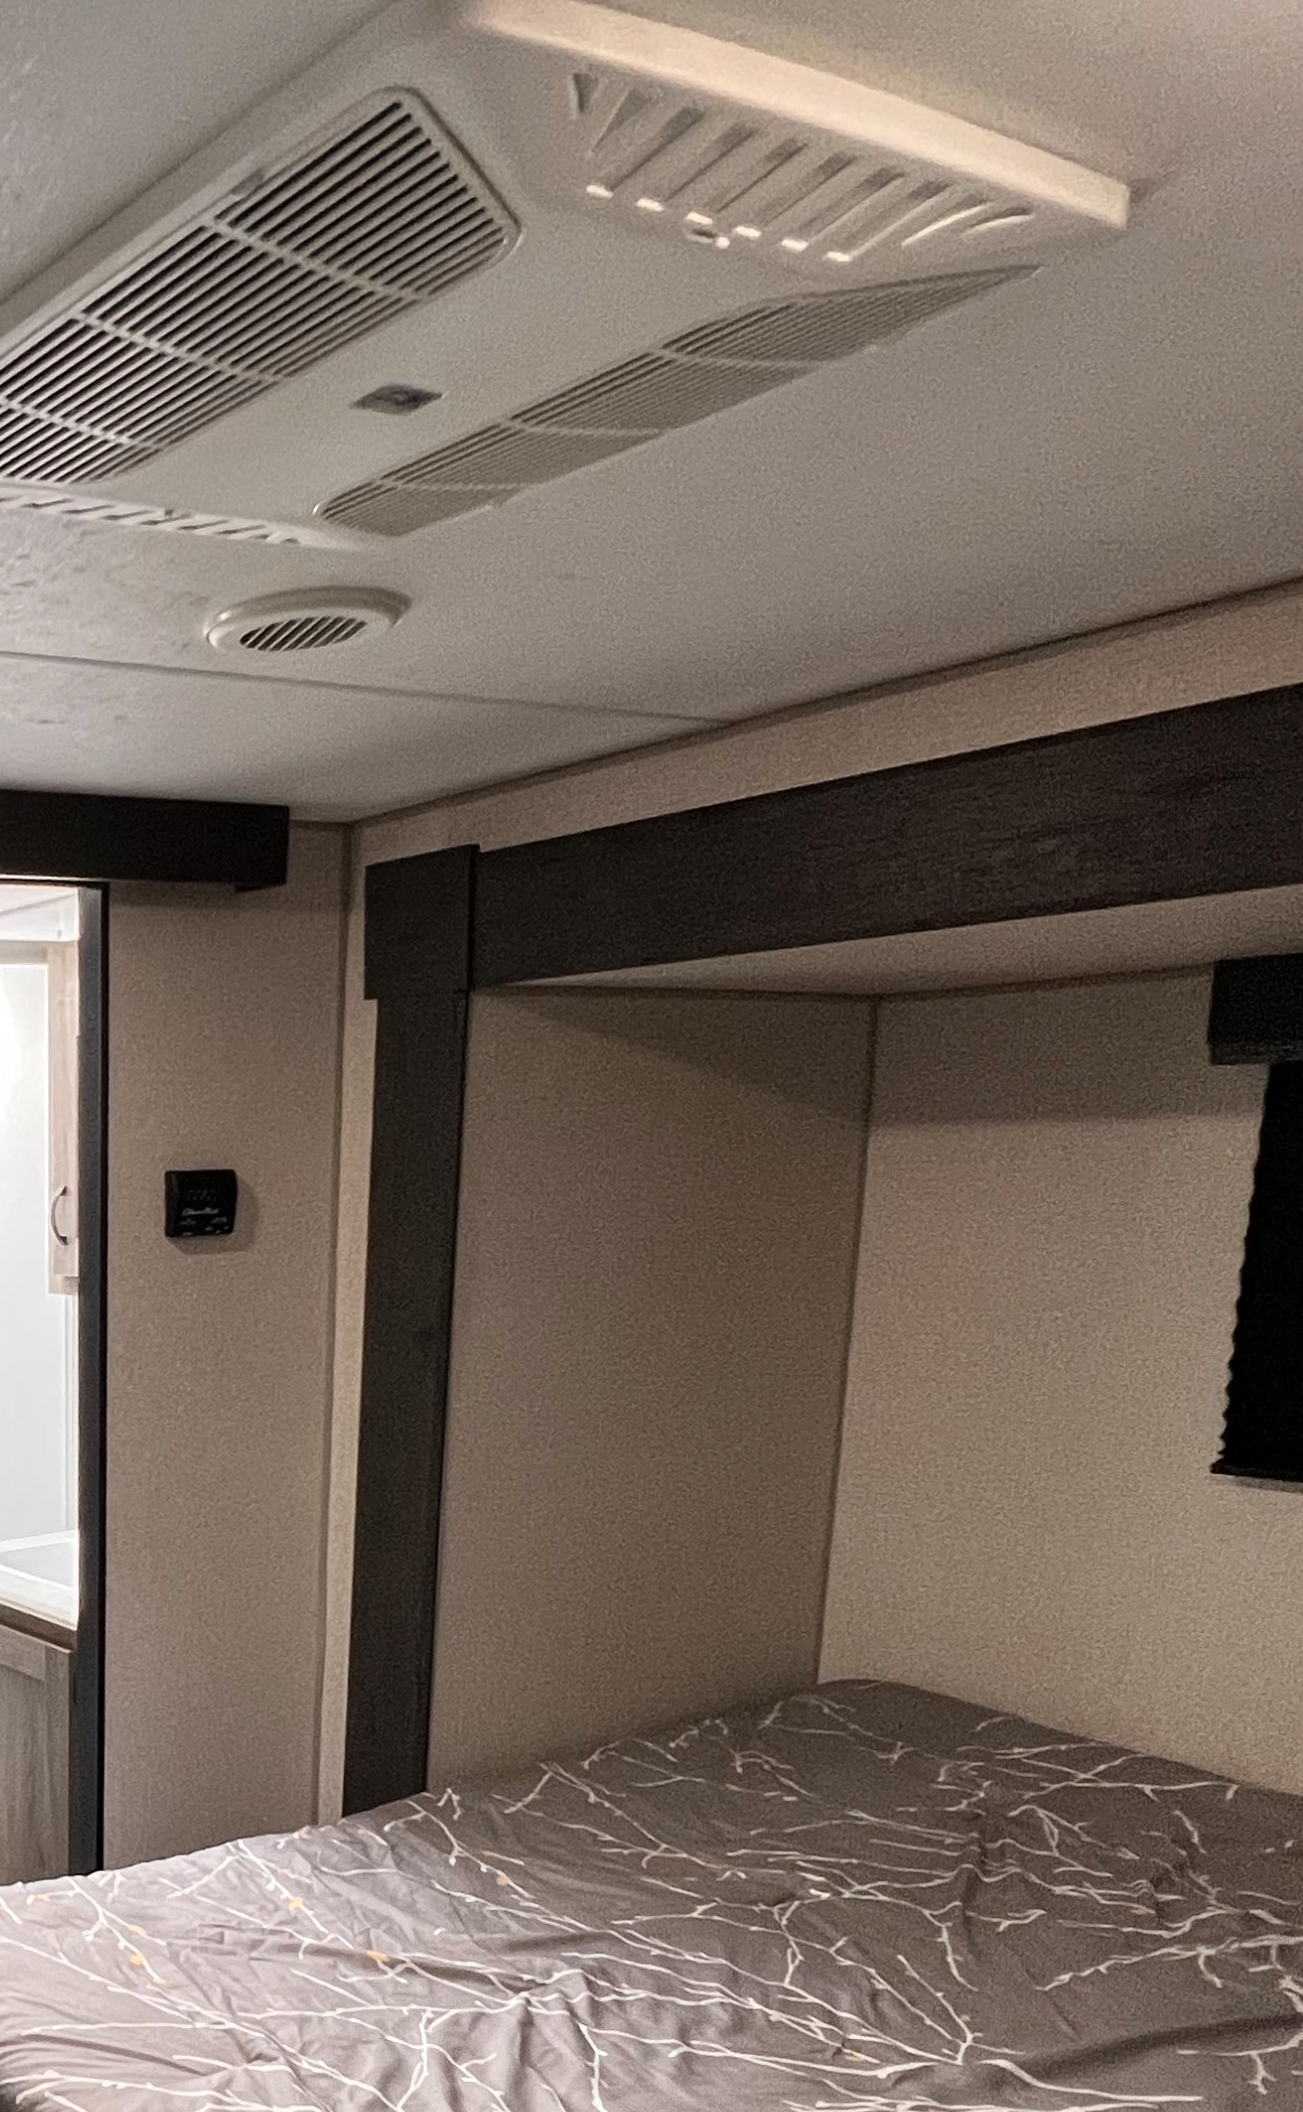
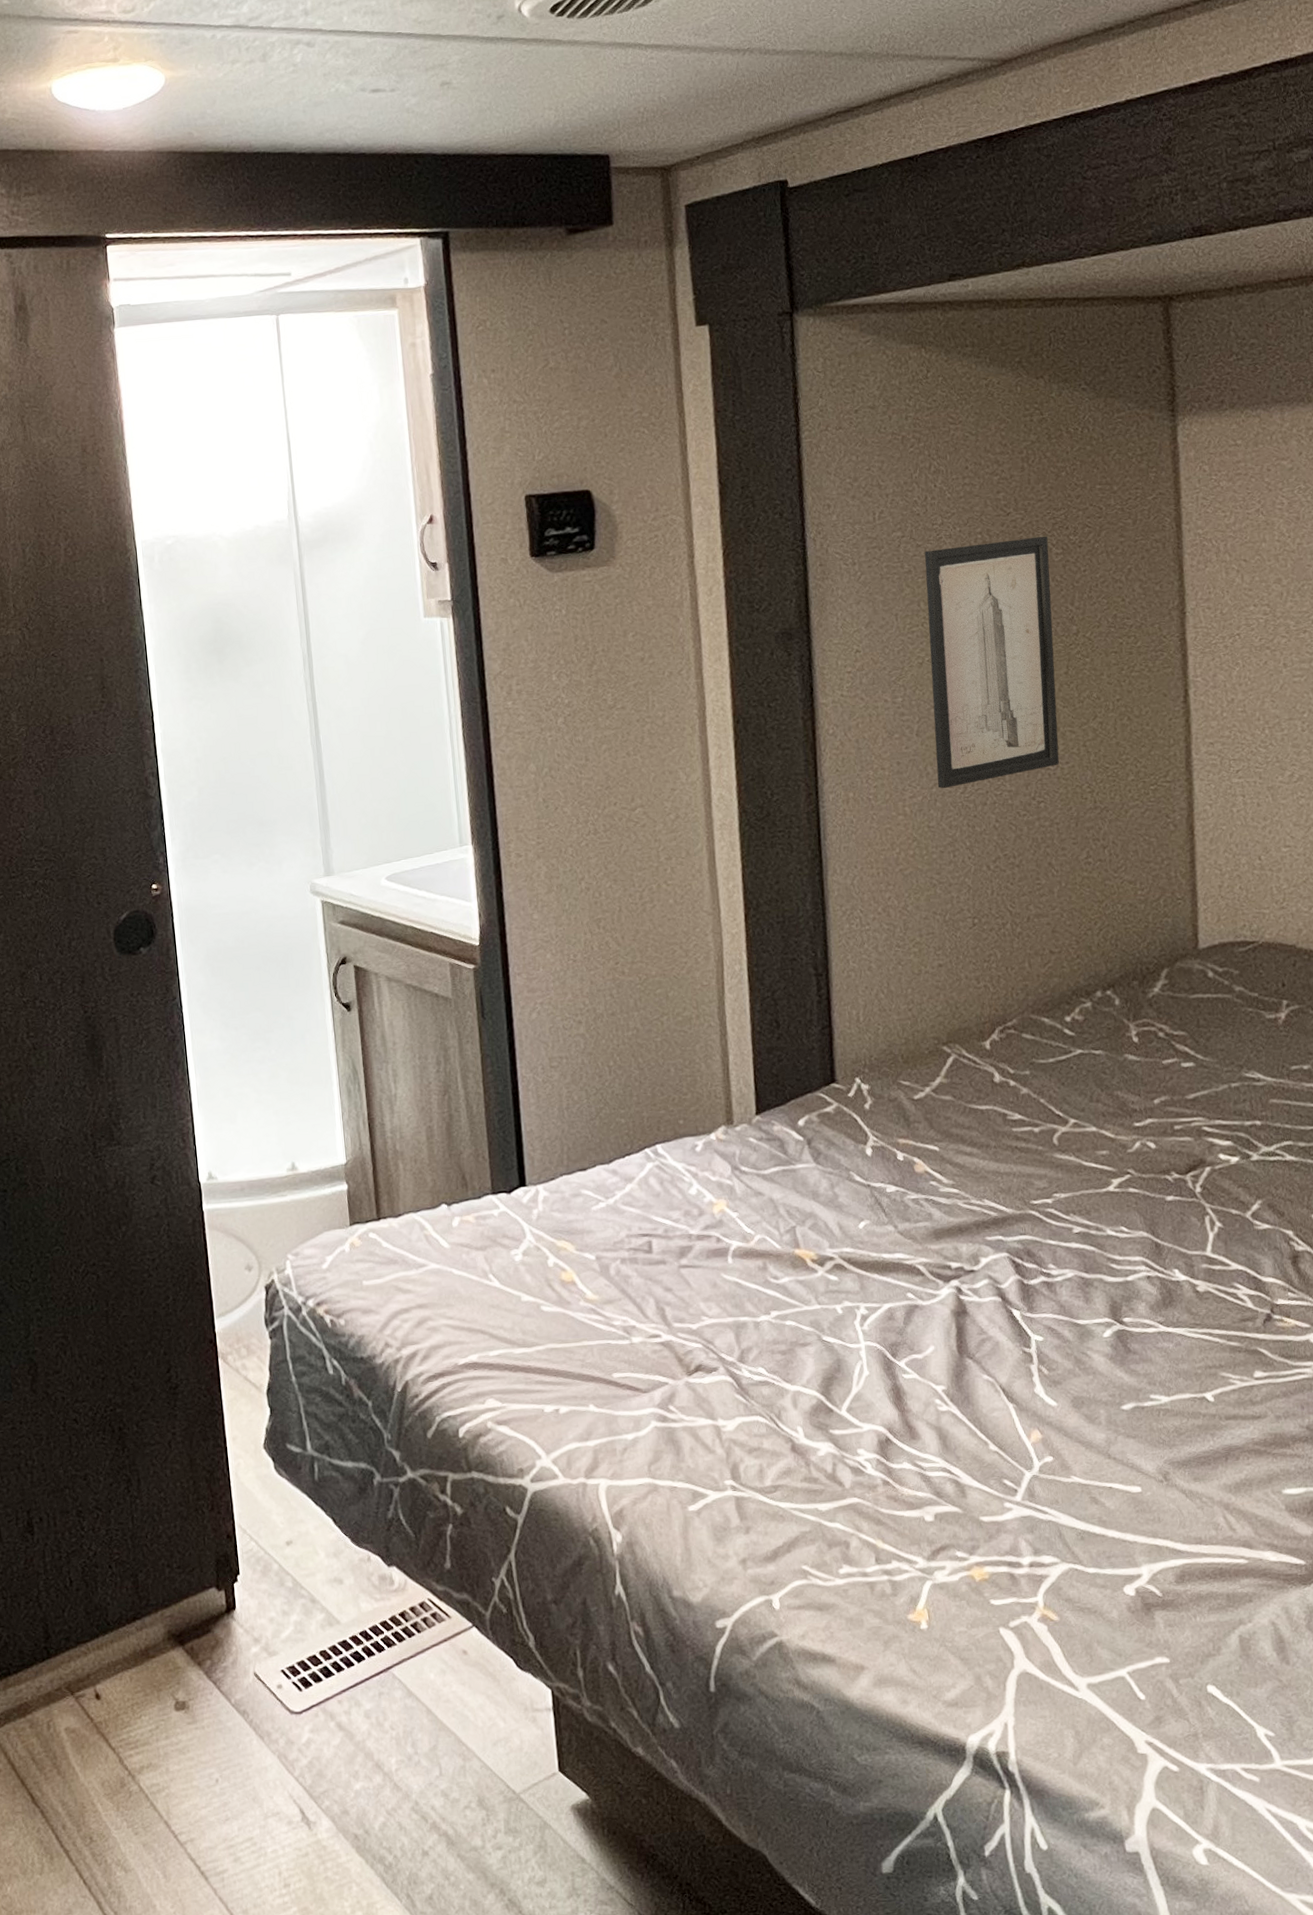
wall art: none [566,1247,714,1504] -> present [924,536,1060,789]

